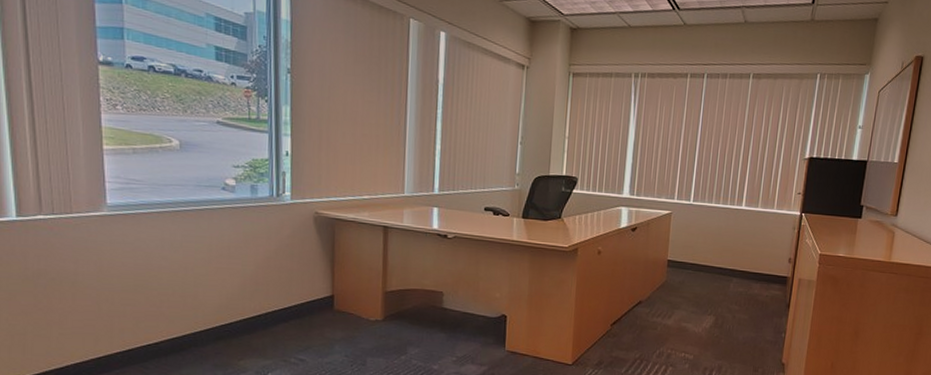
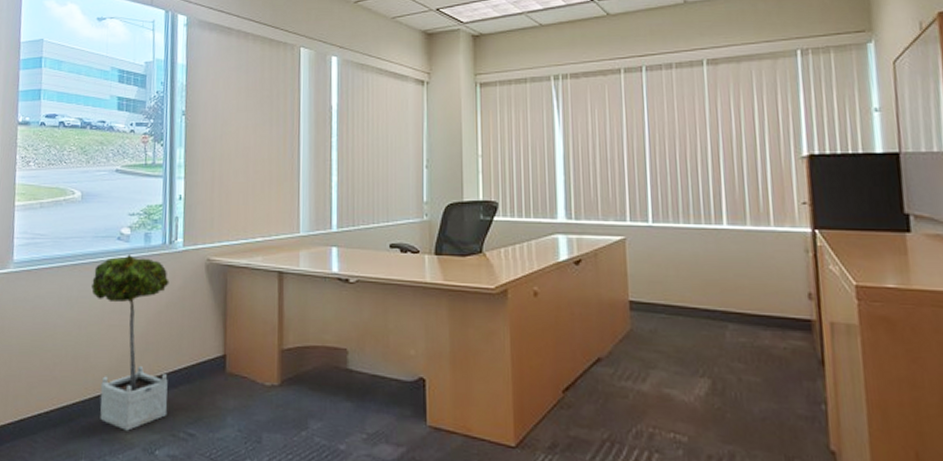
potted tree: none [196,204,279,358] -> present [91,254,170,431]

